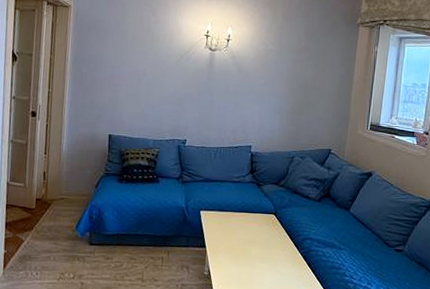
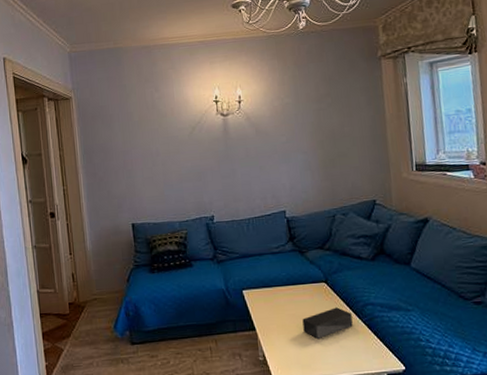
speaker: none [248,237,292,262] -> present [302,307,353,339]

